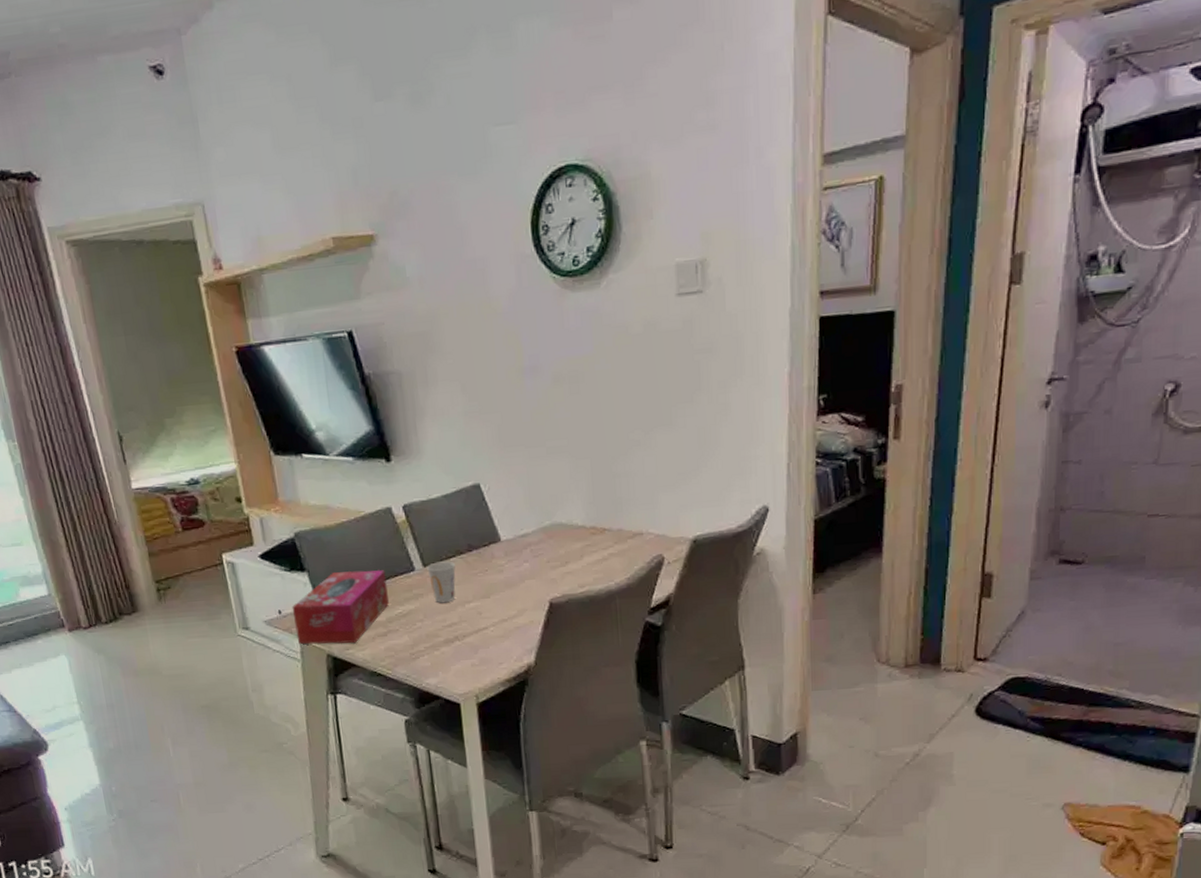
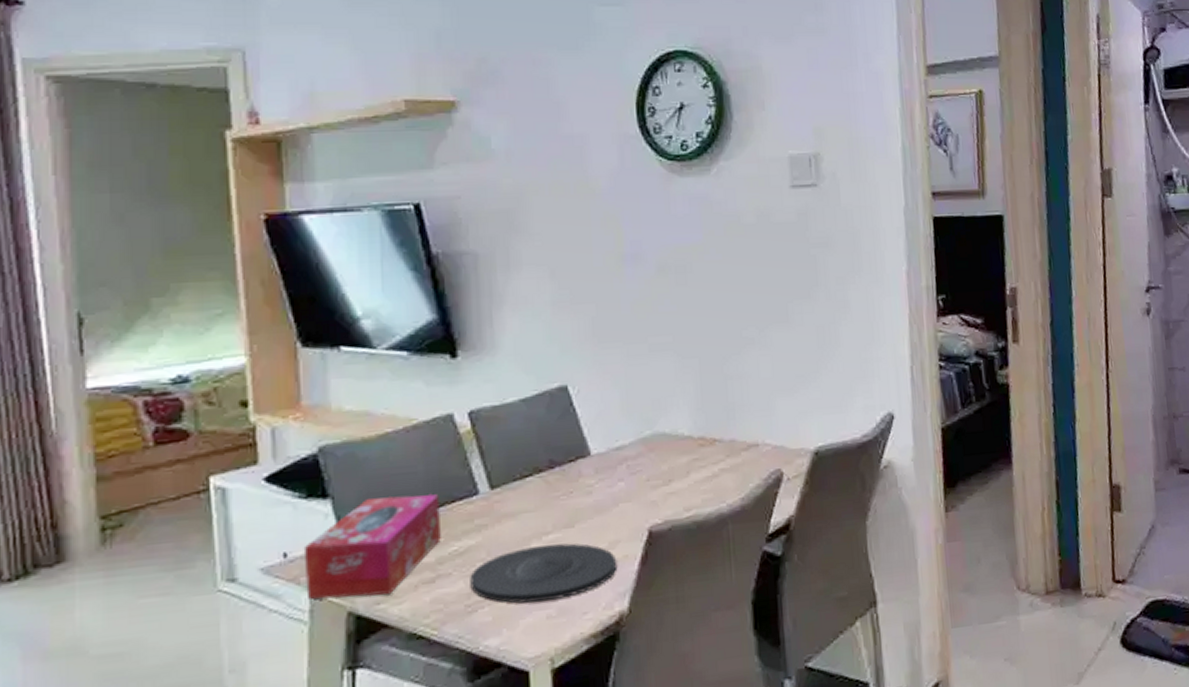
plate: none [412,610,525,654] -> present [470,543,618,604]
cup: present [427,561,456,604] -> none [495,481,533,537]

